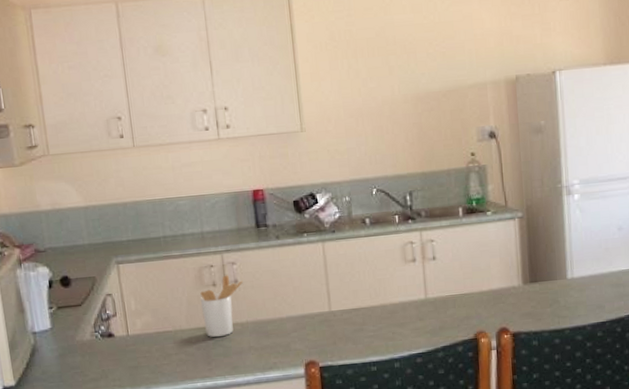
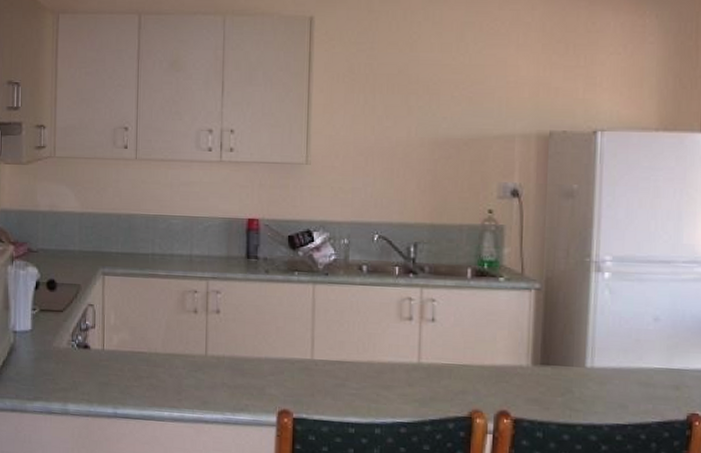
utensil holder: present [200,275,243,338] -> none [179,303,225,368]

